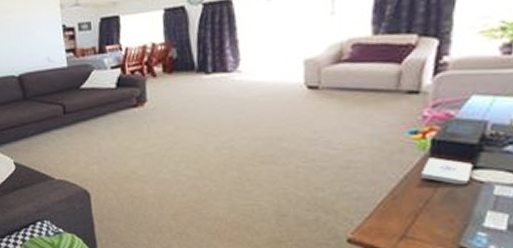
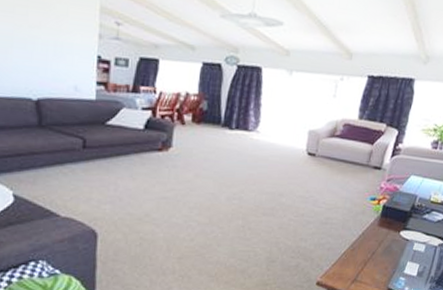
notepad: present [421,157,473,185] -> none [373,219,405,242]

